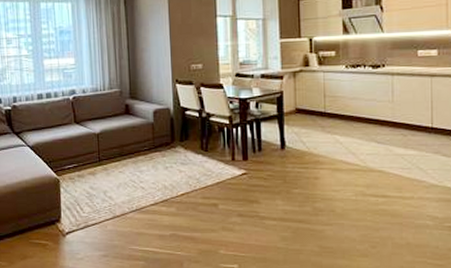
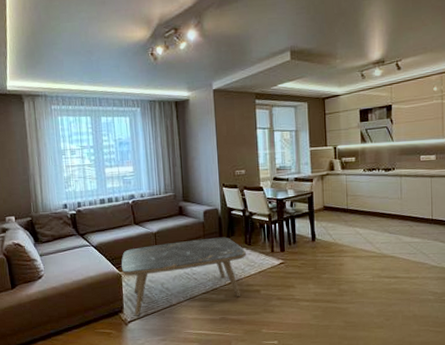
coffee table: none [60,141,202,227] -> present [121,237,246,316]

